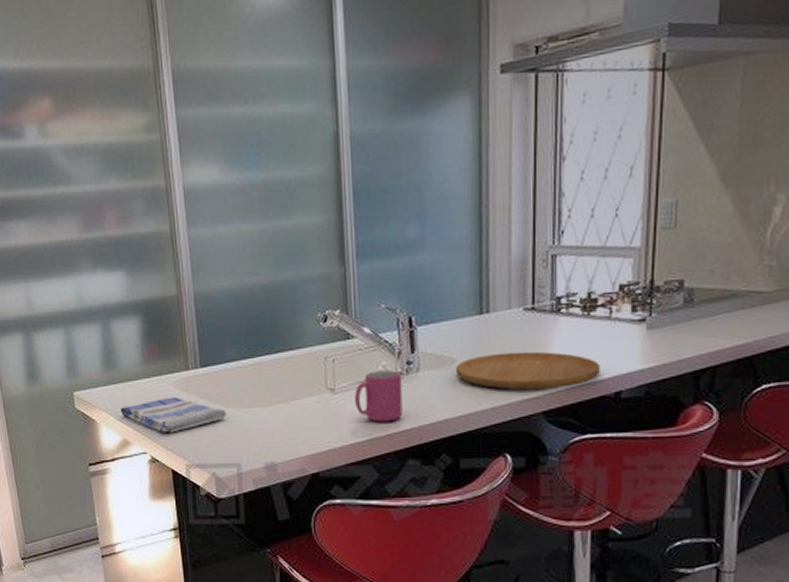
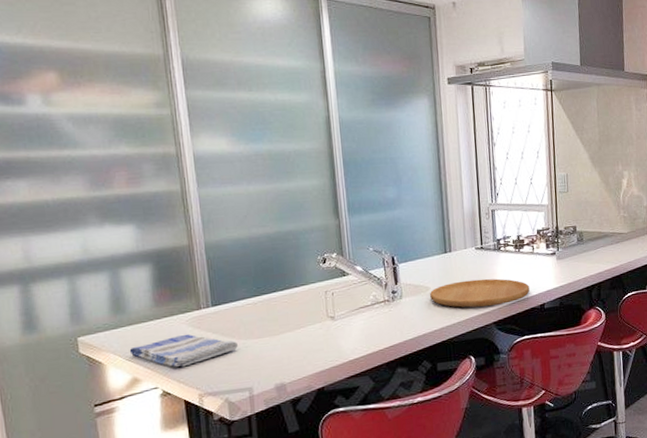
mug: present [355,370,403,422] -> none [351,299,391,341]

